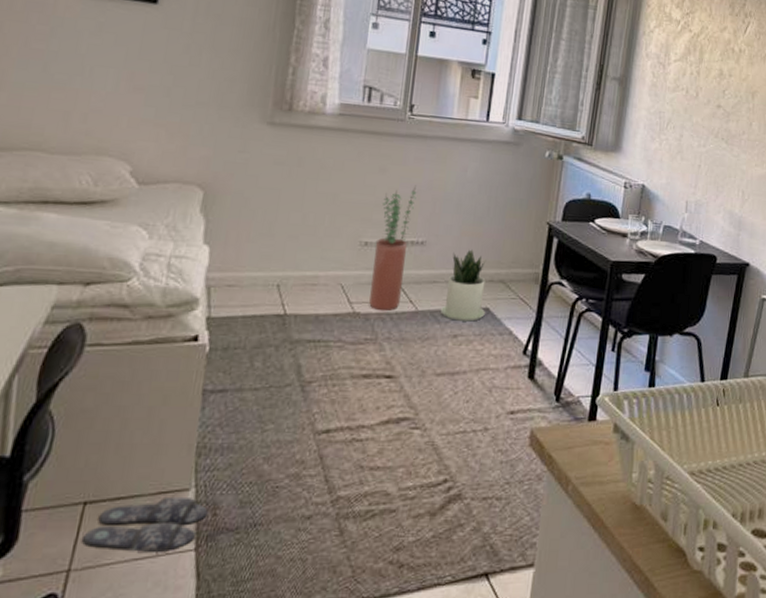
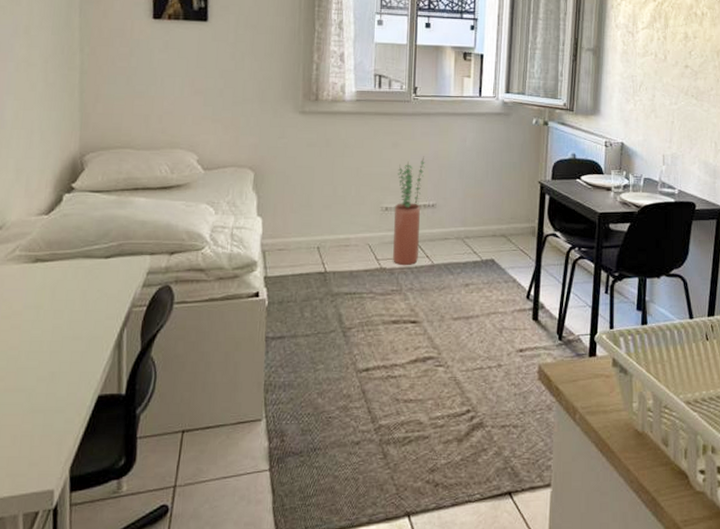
slippers: present [82,496,208,552] -> none [183,426,277,472]
planter: present [440,249,486,322] -> none [452,209,491,272]

